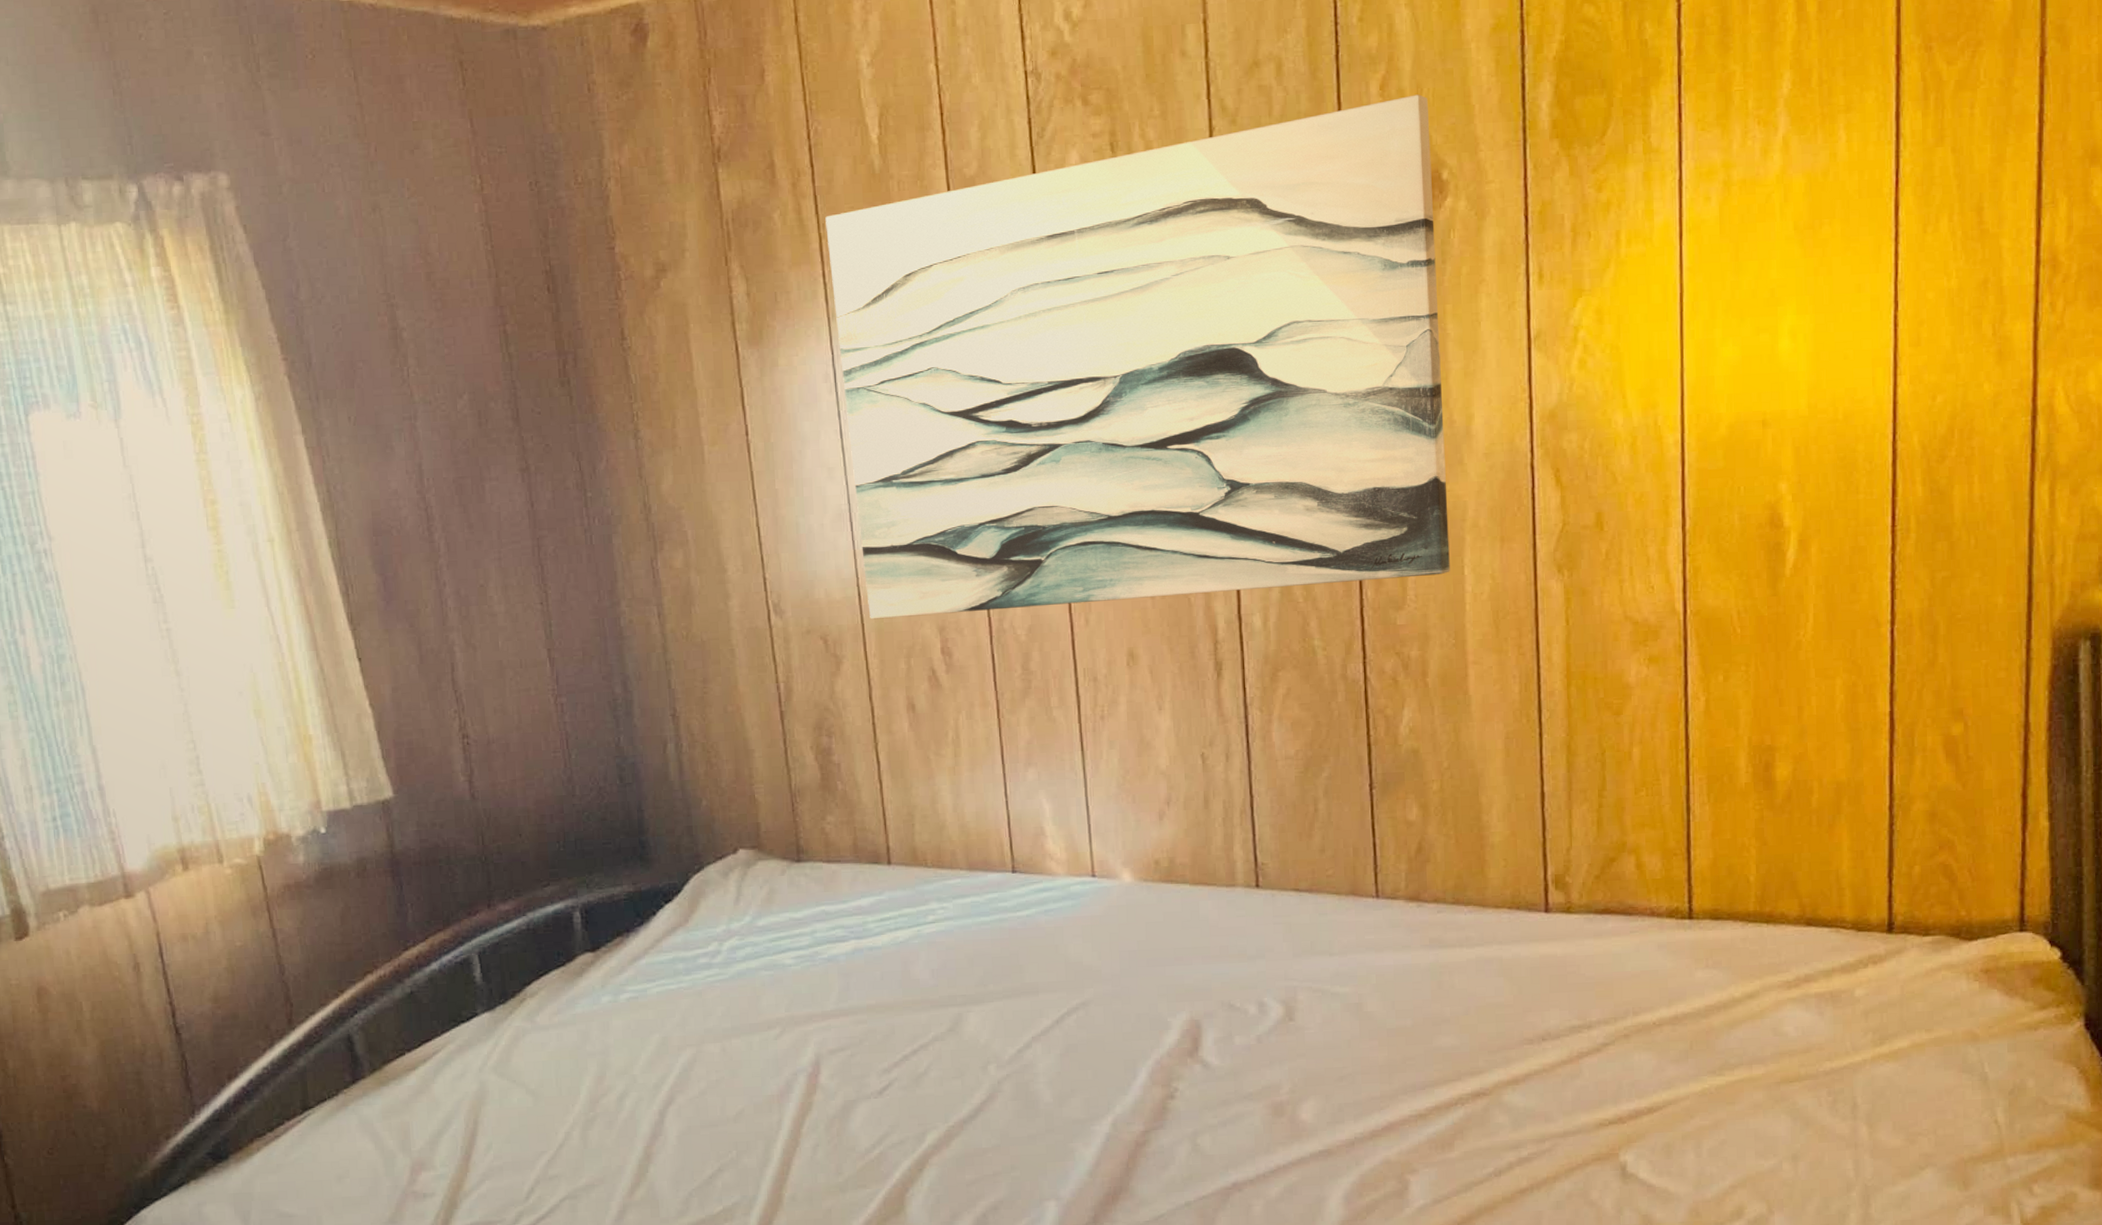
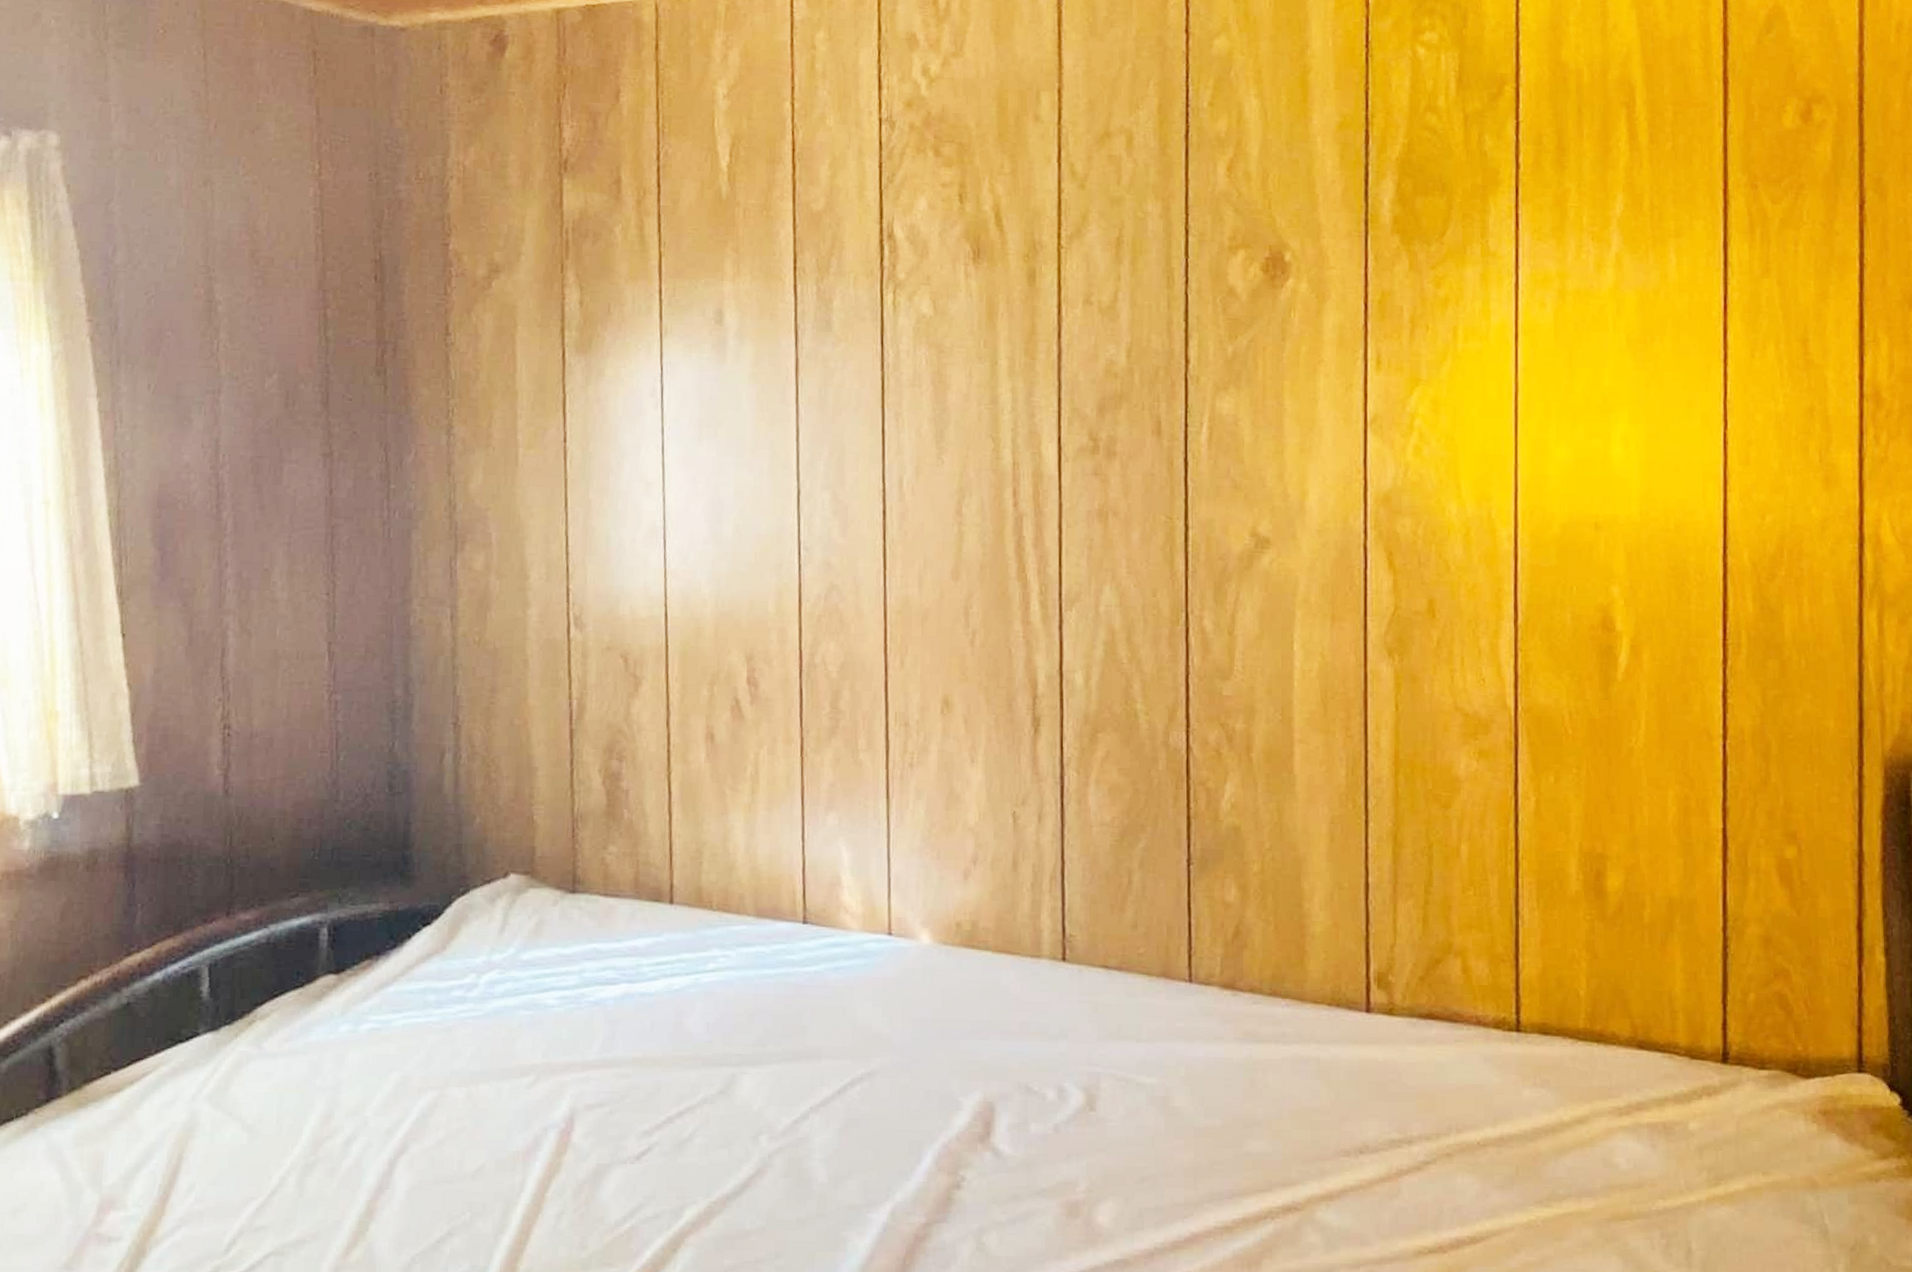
wall art: present [825,94,1450,620] -> none [667,179,1279,648]

